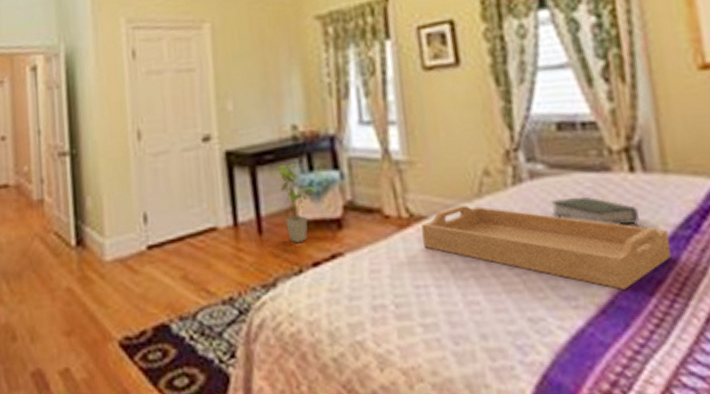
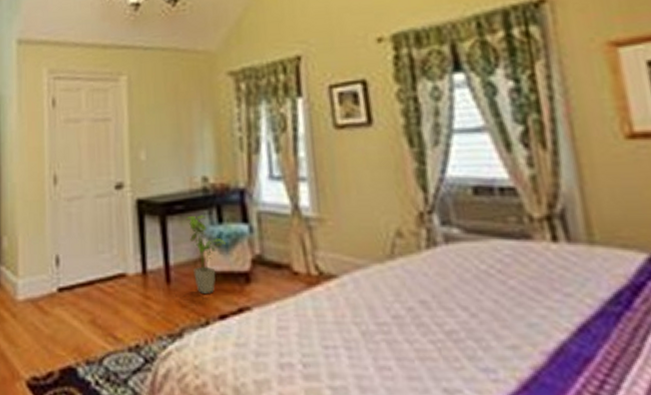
serving tray: present [421,204,672,290] -> none [331,265,601,365]
book: present [550,196,639,226] -> none [467,264,564,297]

